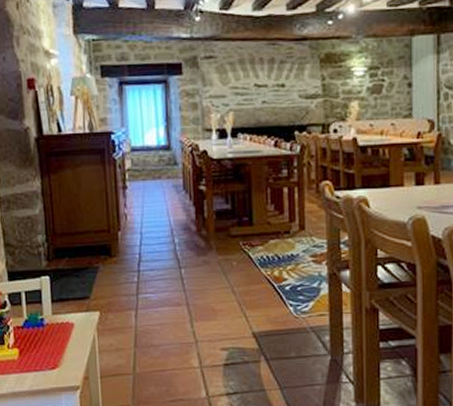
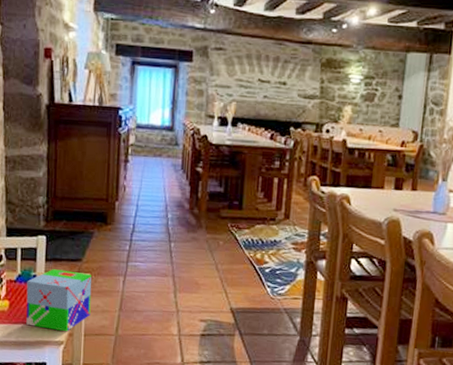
toy block: none [35,310,105,376] -> present [26,269,92,332]

